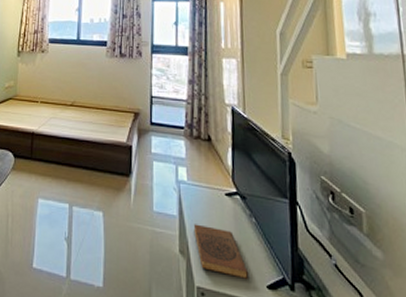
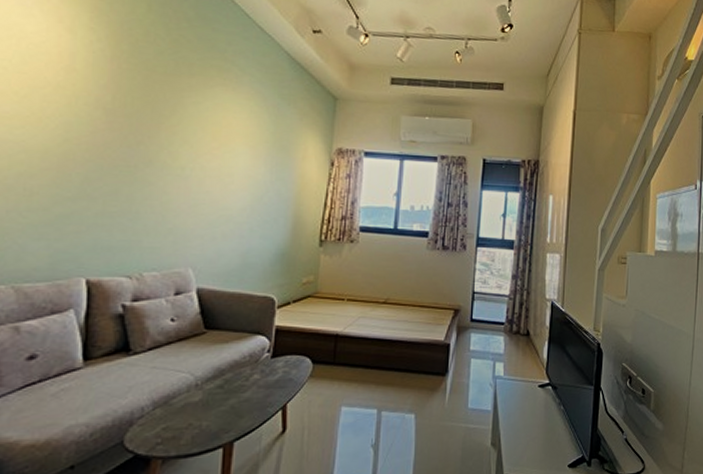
book: present [193,224,250,279] -> none [506,416,554,462]

